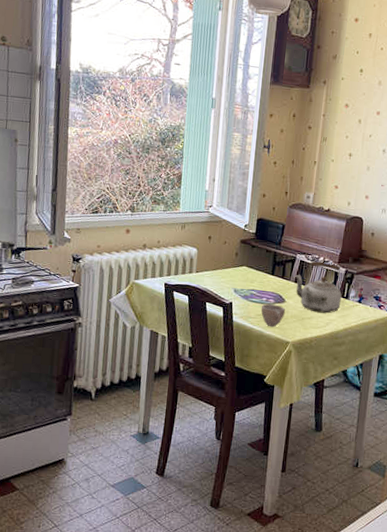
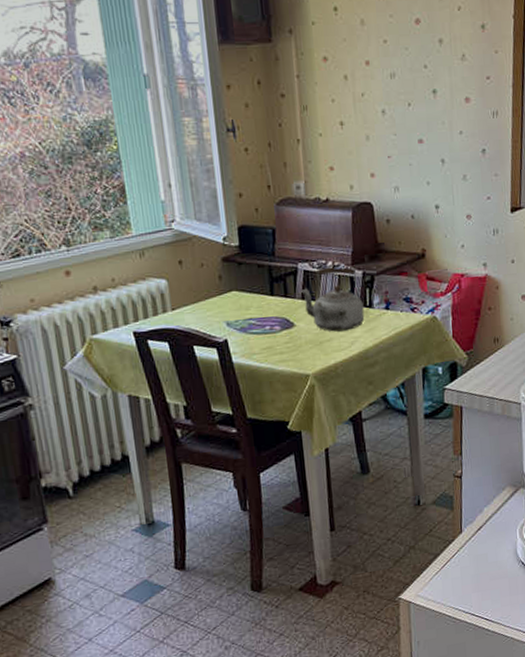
cup: present [261,303,286,328] -> none [265,331,298,361]

